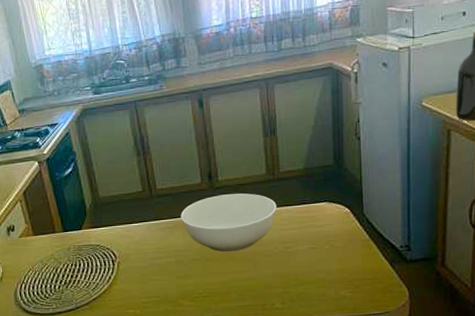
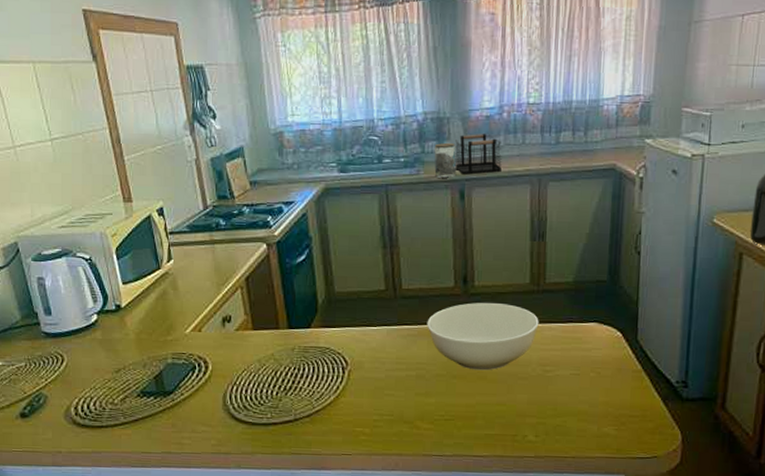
jar: none [173,59,195,91] -> present [434,142,457,178]
dish rack: none [191,48,233,87] -> present [455,134,502,176]

